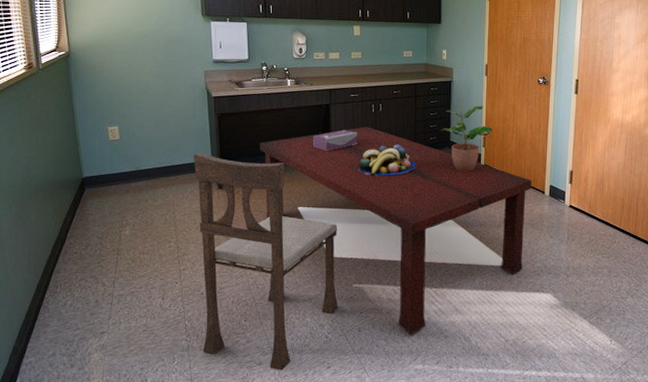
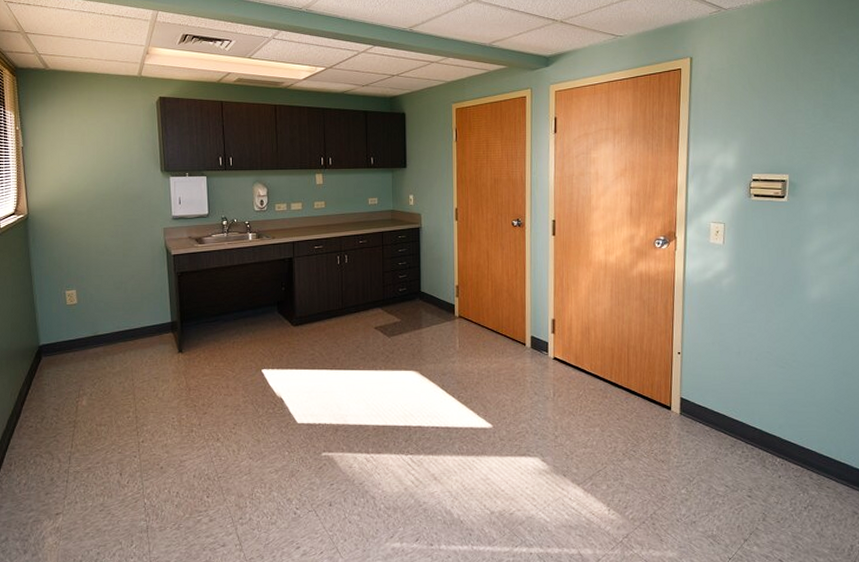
dining chair: present [193,152,339,370] -> none [152,314,307,552]
dining table: present [260,126,532,335] -> none [221,279,511,509]
tissue box: present [312,129,358,151] -> none [275,284,323,308]
fruit bowl: present [358,144,417,176] -> none [324,297,386,333]
potted plant: present [438,105,493,172] -> none [408,252,466,325]

